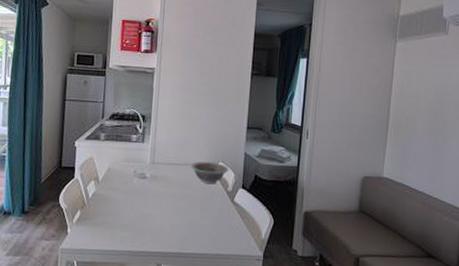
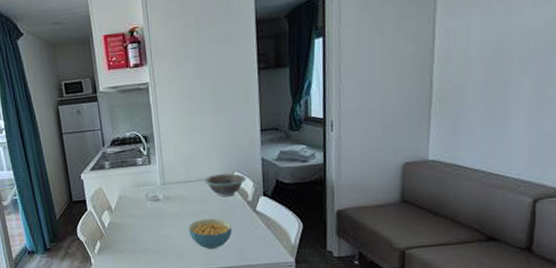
cereal bowl: none [169,202,210,234] -> present [189,218,233,250]

